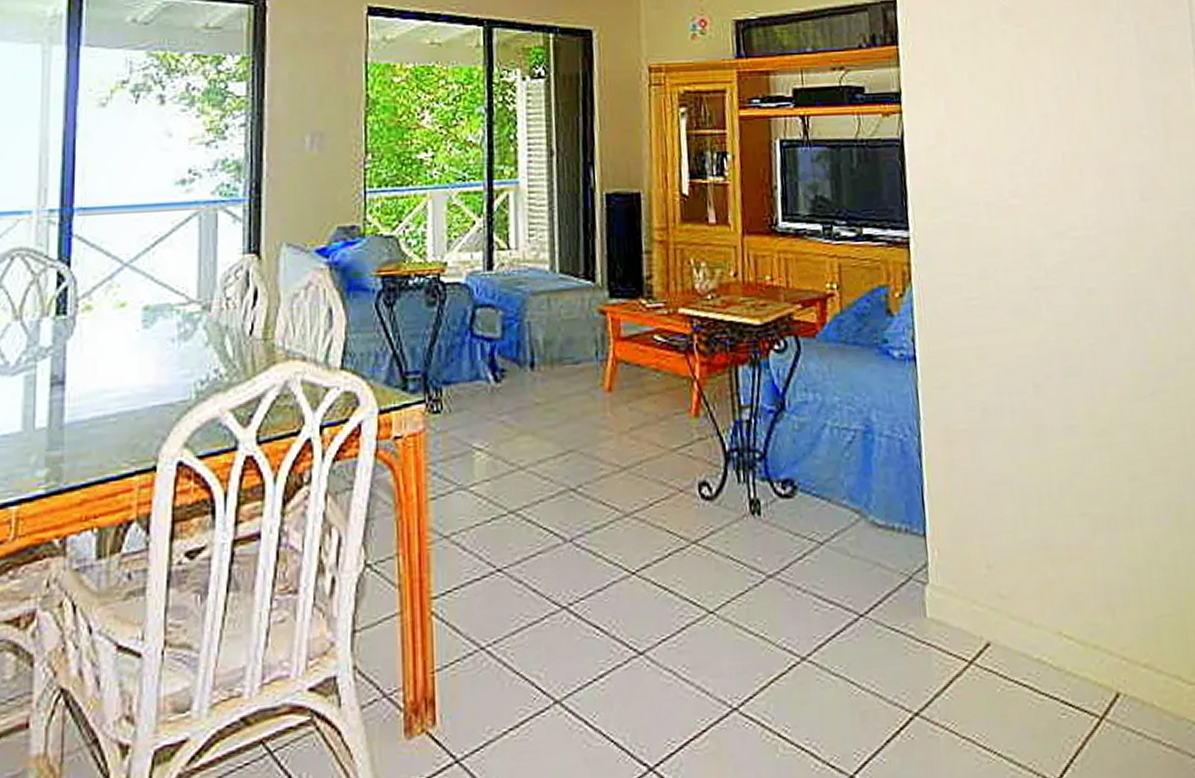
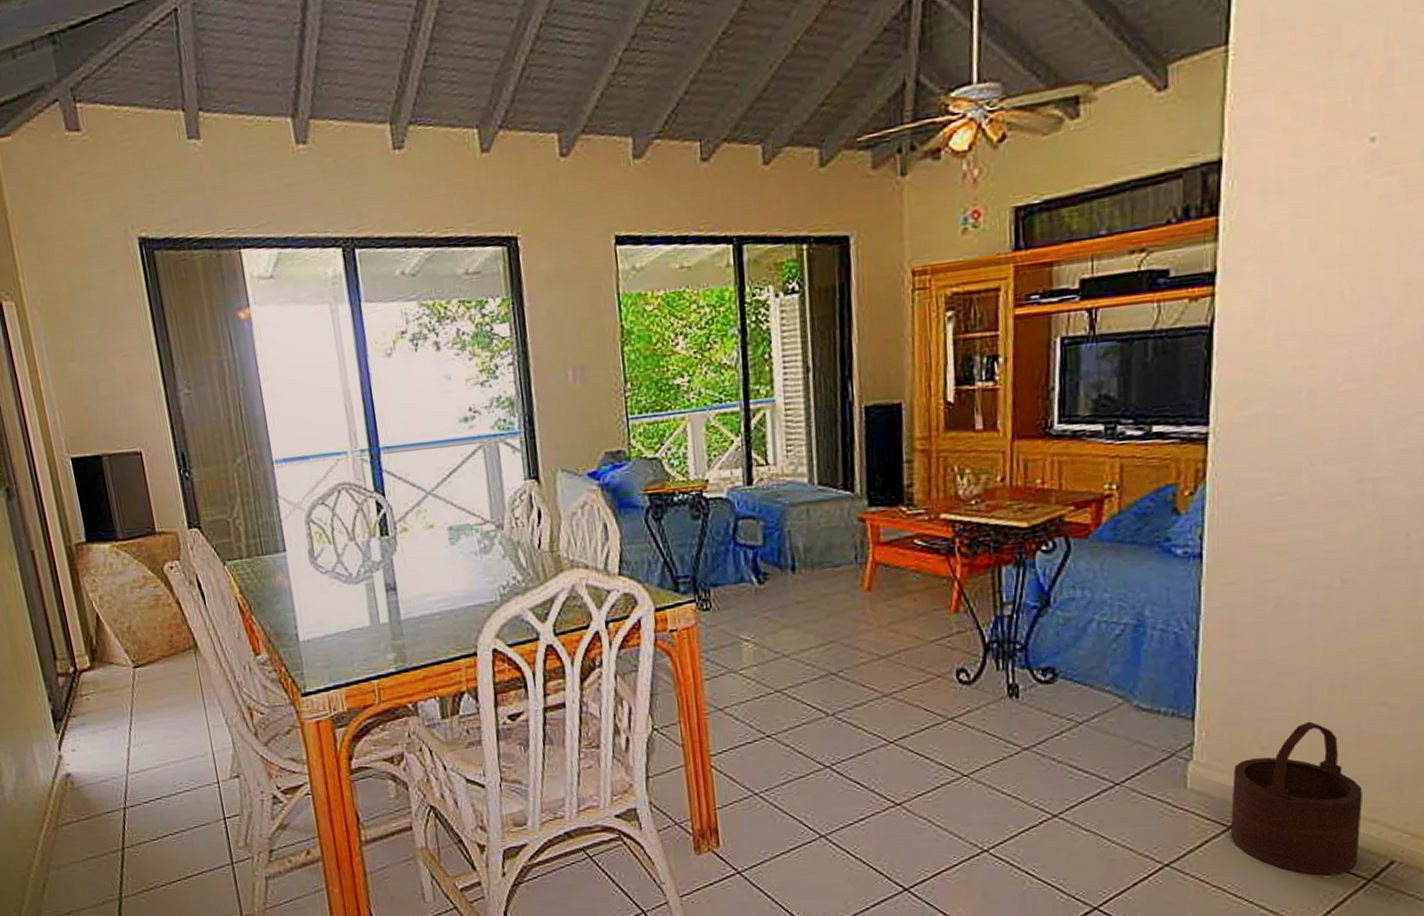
wooden bucket: none [967,535,1089,717] -> present [1230,721,1362,876]

